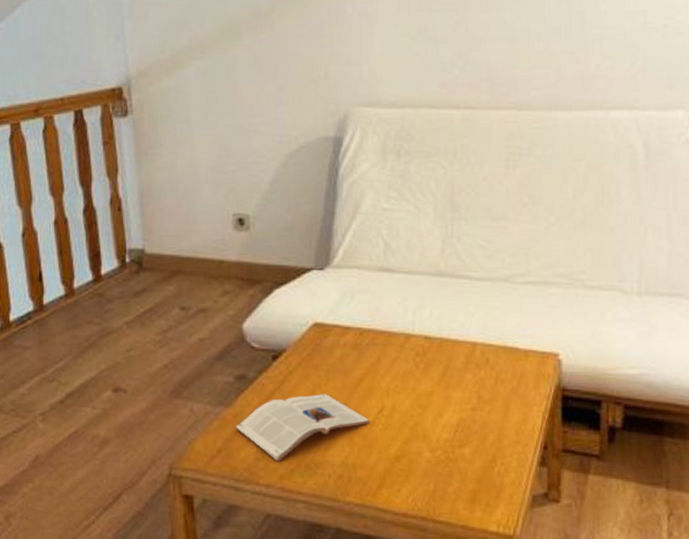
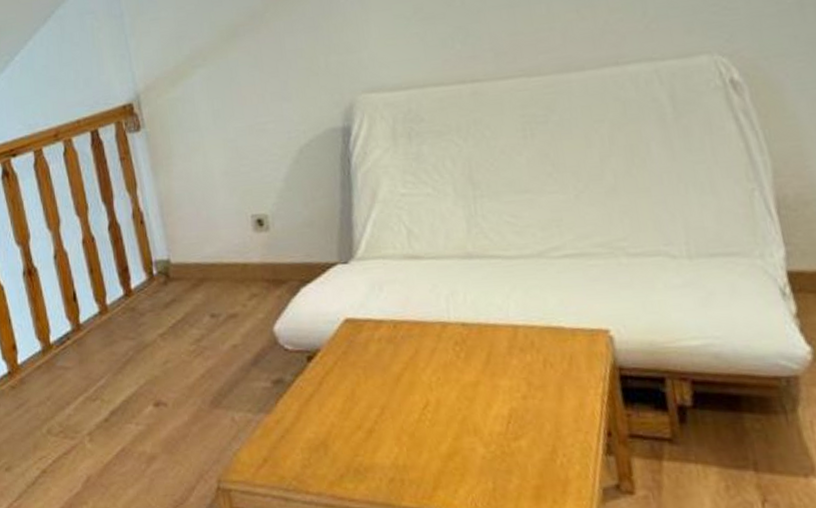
magazine: present [236,394,370,462] -> none [278,392,416,468]

